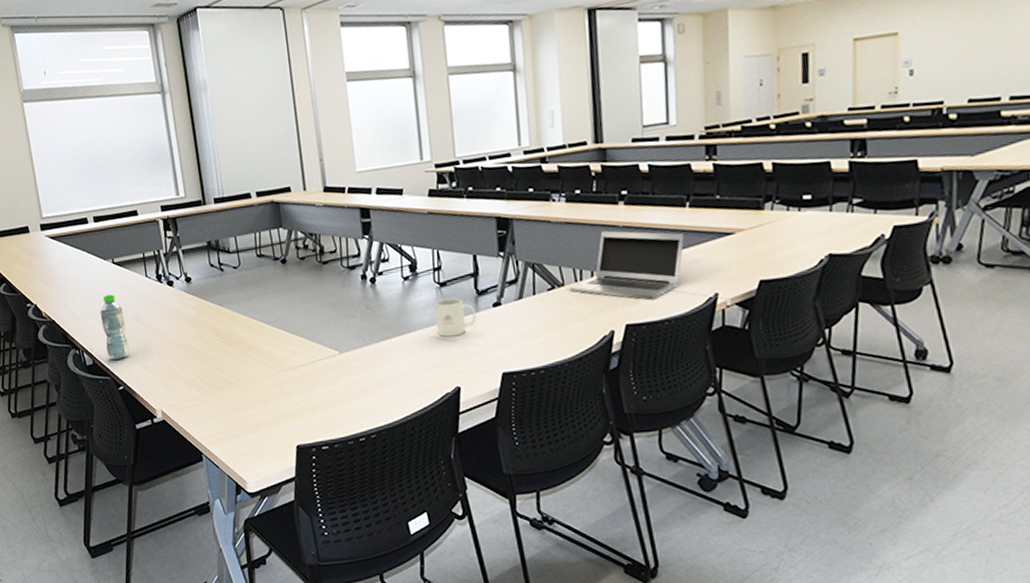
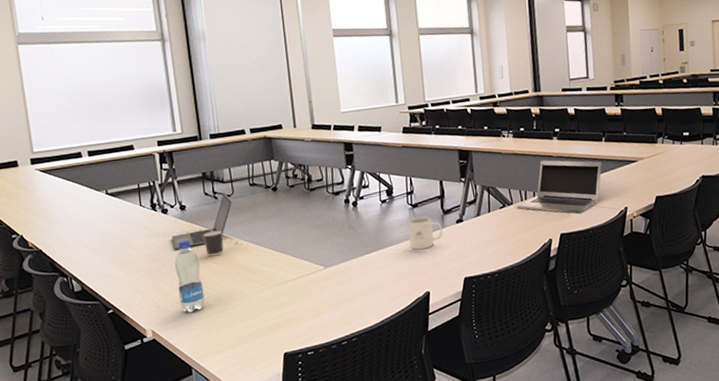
water bottle: present [100,294,130,360] -> none [91,223,121,285]
laptop: none [178,264,239,326] -> present [171,193,232,250]
bottle: none [181,315,213,395] -> present [174,240,205,313]
mug: none [209,306,232,335] -> present [203,230,224,257]

